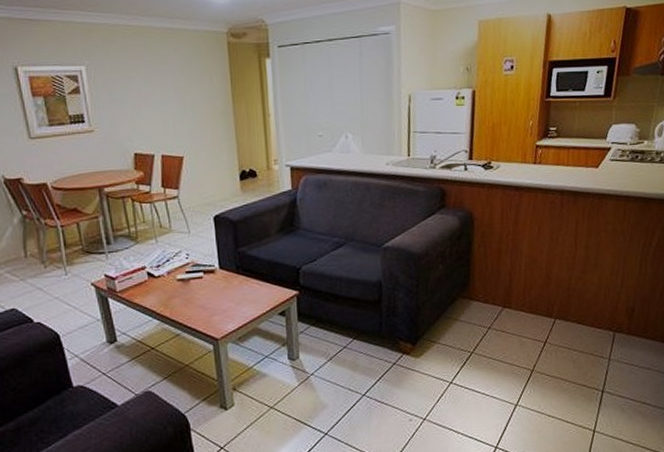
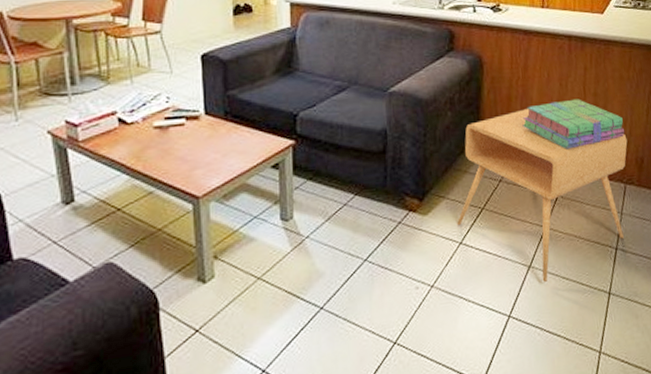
side table: none [448,262,618,419] -> present [457,109,628,282]
stack of books: none [512,251,616,299] -> present [522,99,625,149]

